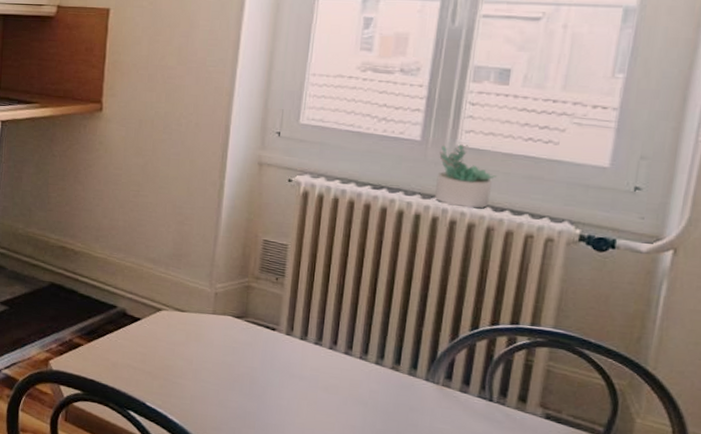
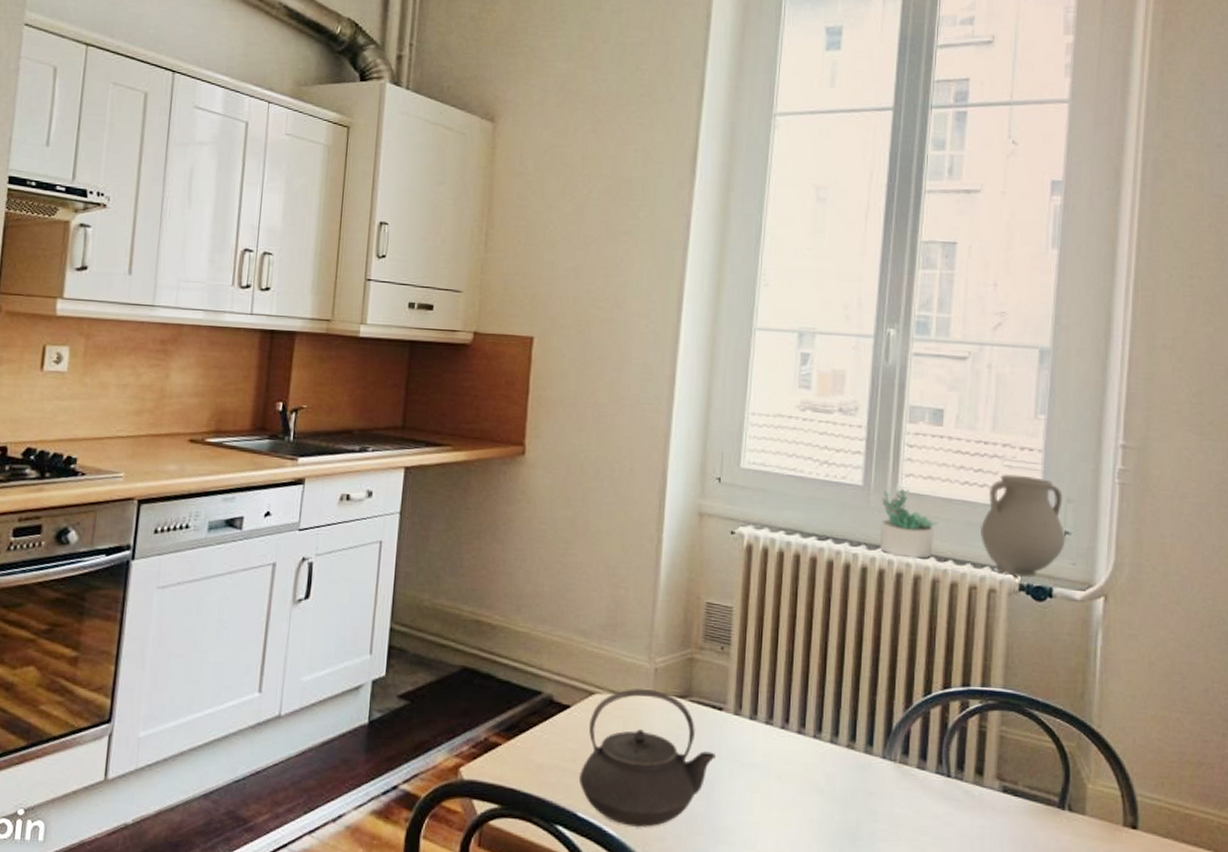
teapot: none [147,308,269,419] -> present [578,688,717,828]
vase: none [541,131,636,230] -> present [979,474,1066,578]

